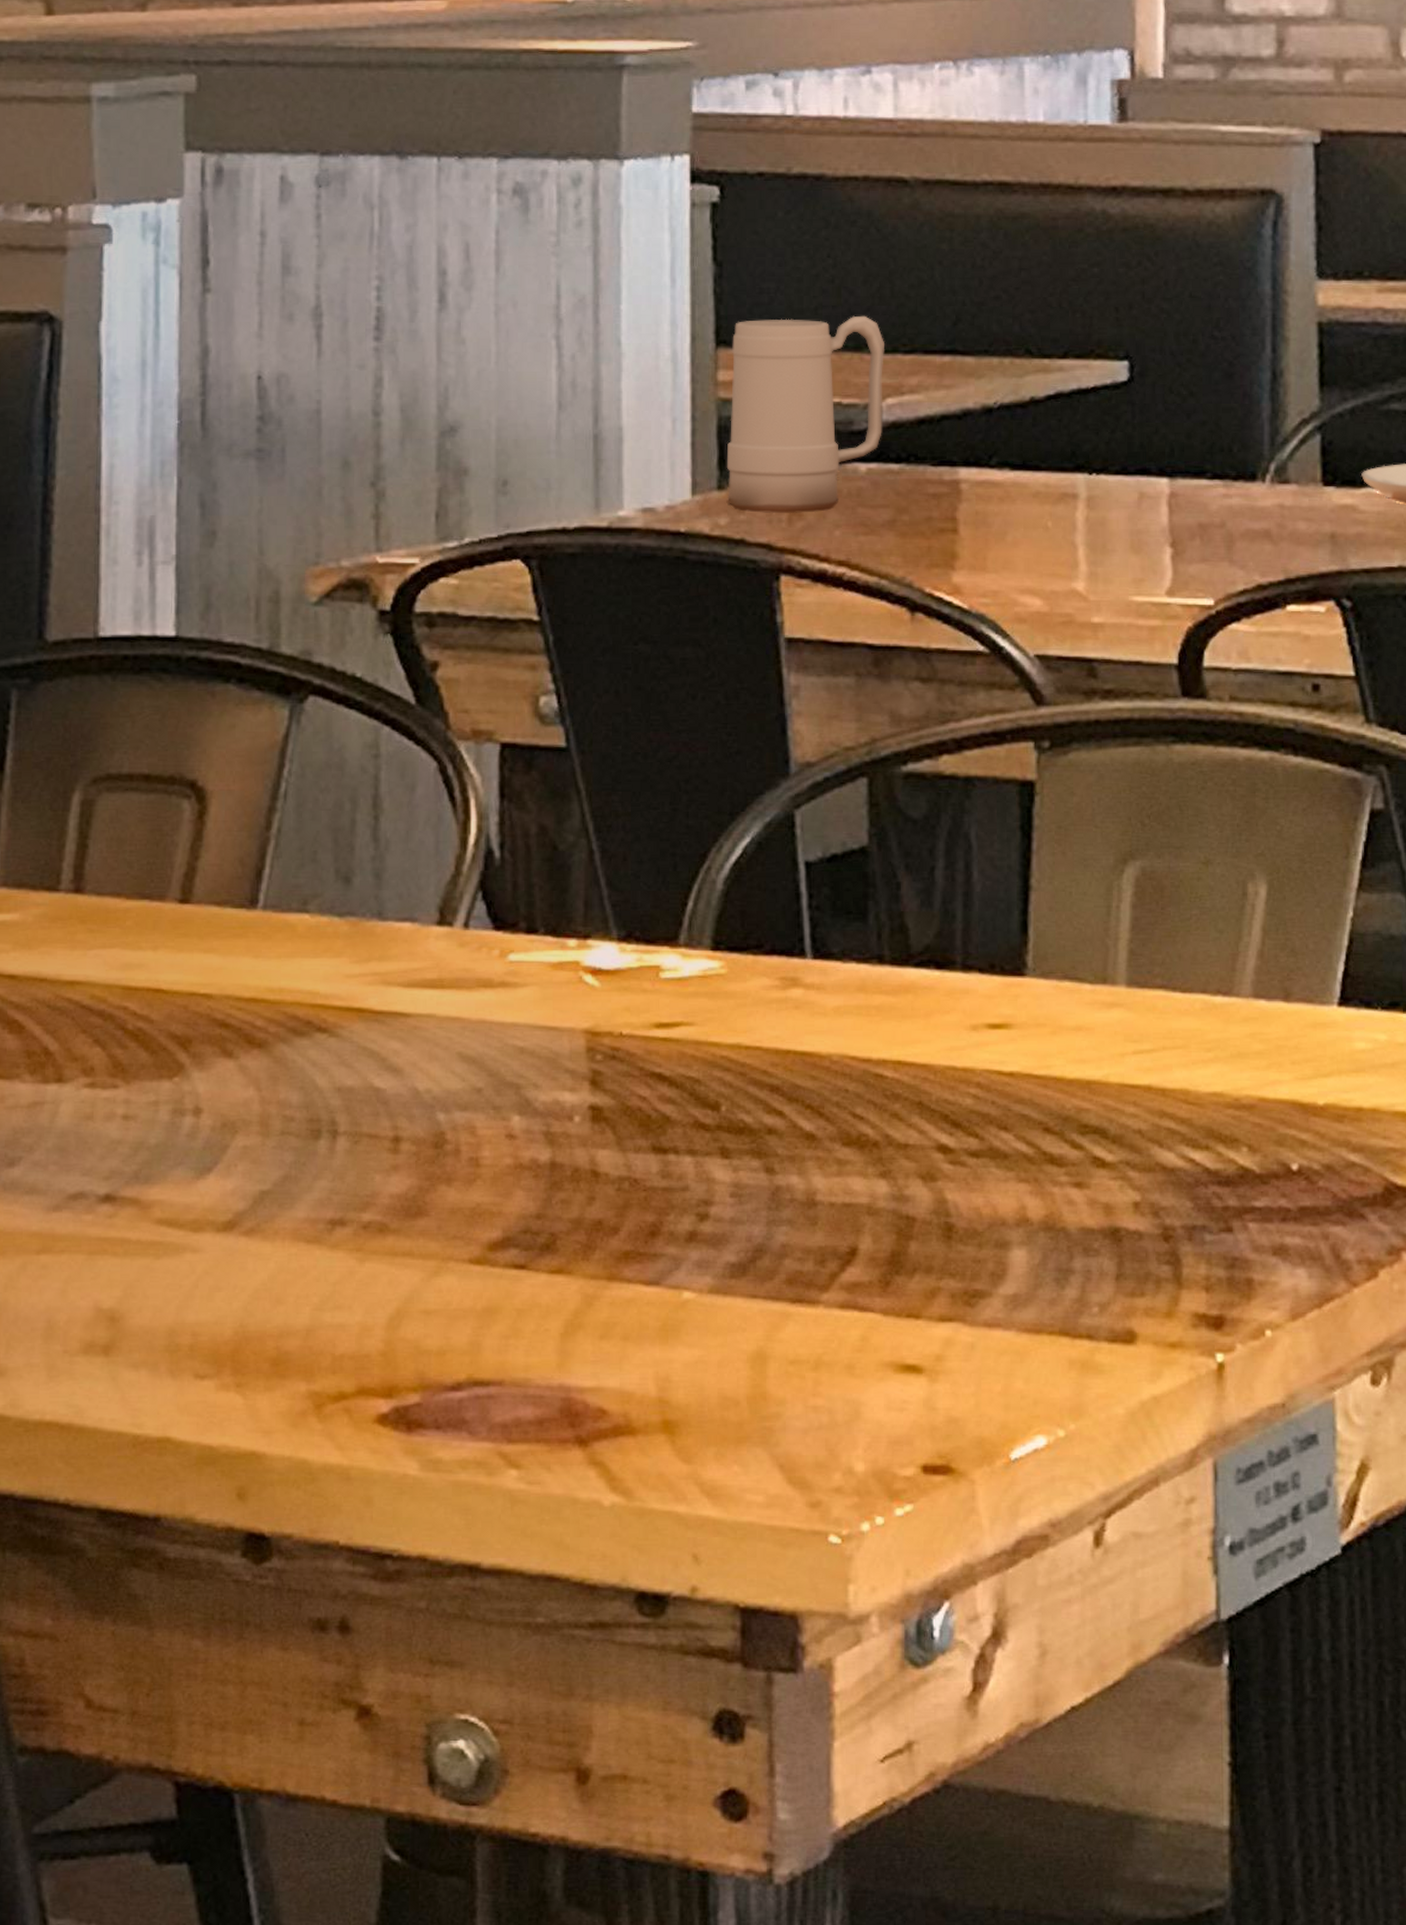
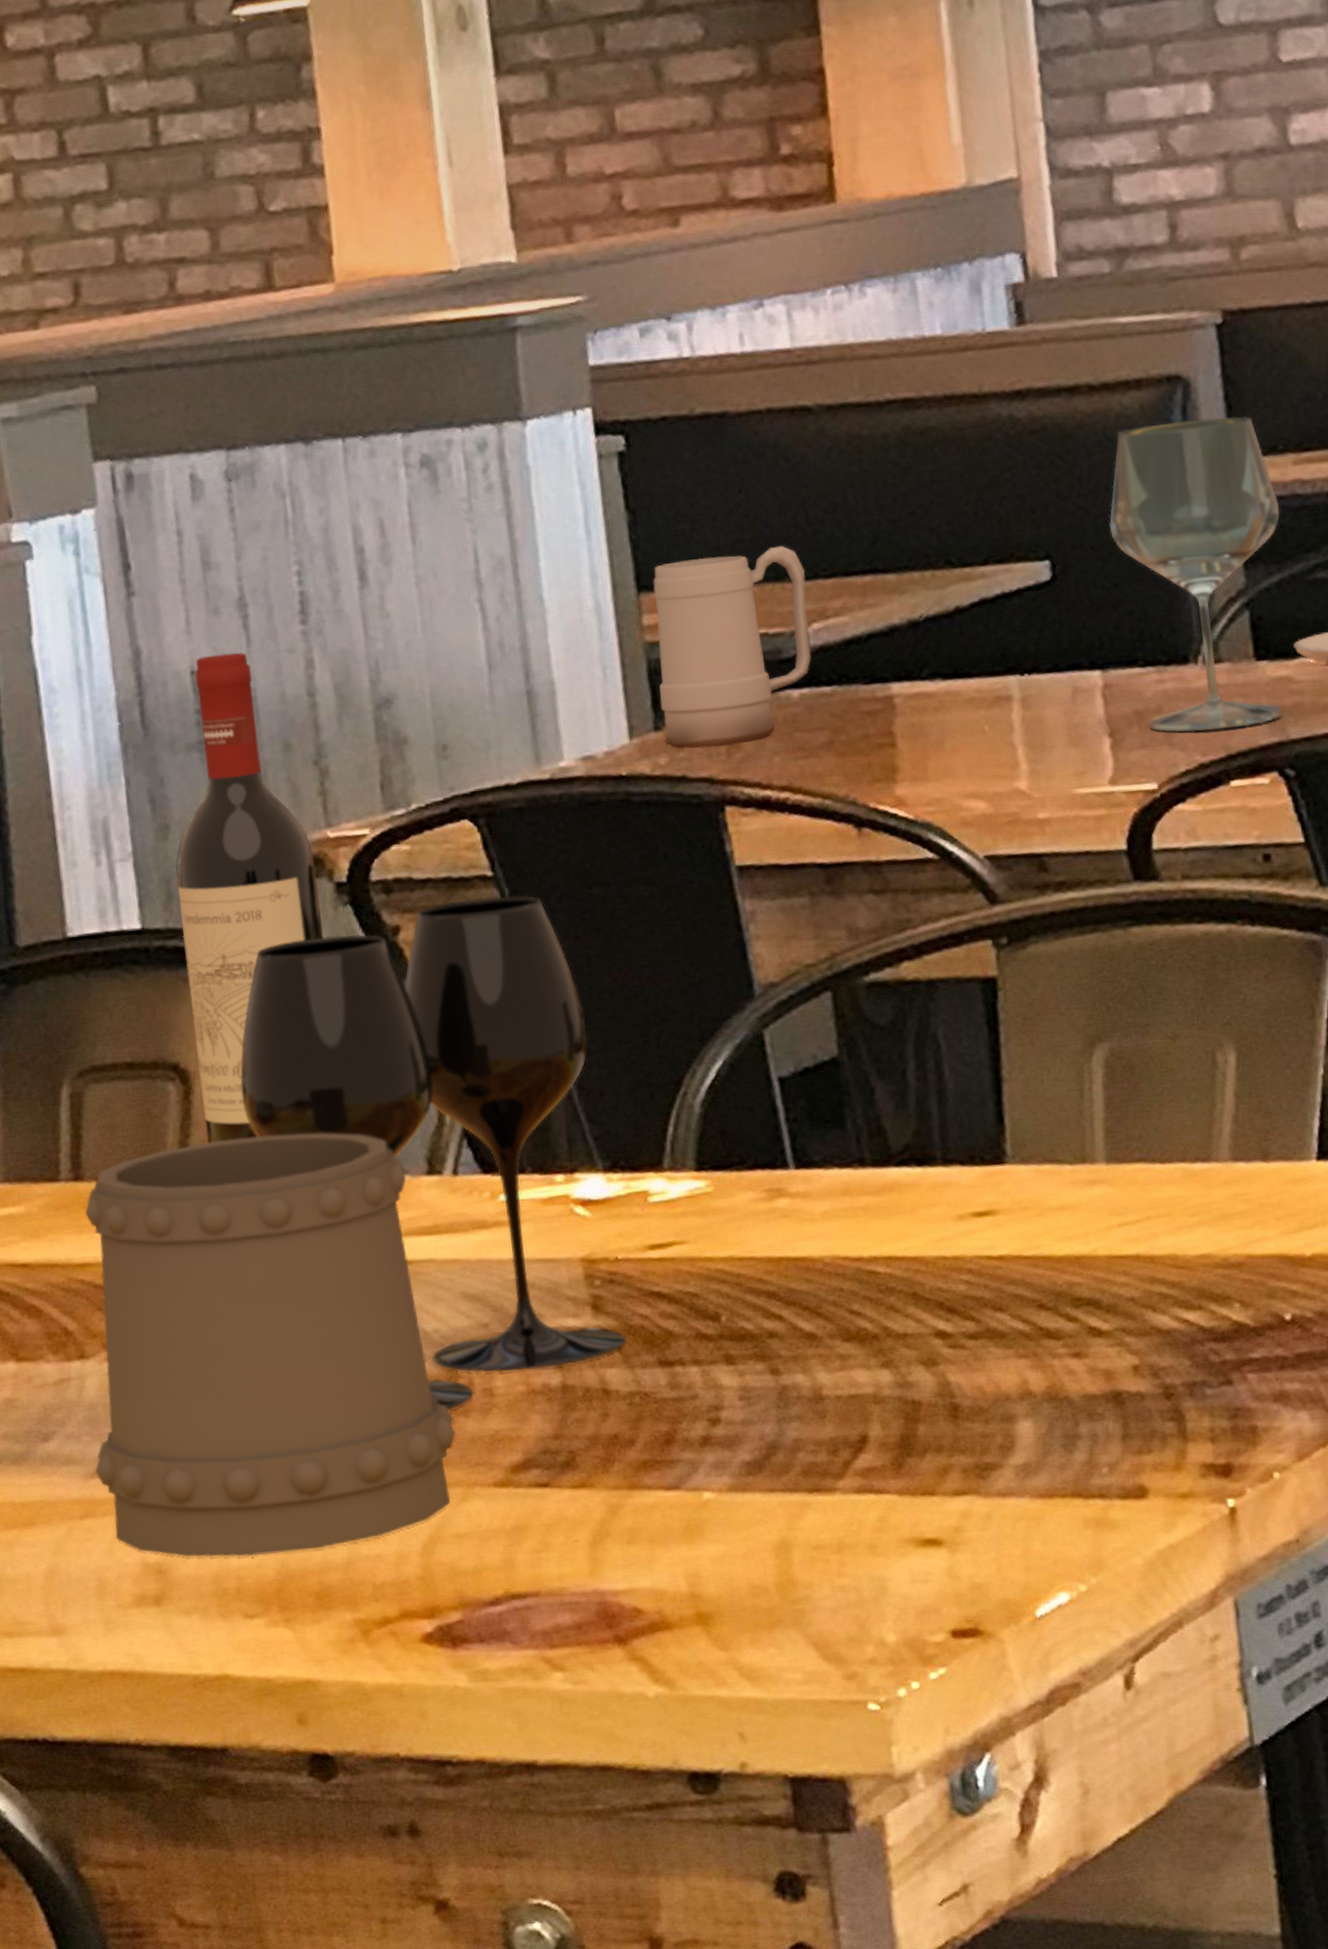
beer mug: none [58,866,436,1313] -> present [84,1132,456,1557]
wine bottle: none [215,362,361,869] -> present [176,652,323,1144]
wine glass: none [257,642,623,1177] -> present [240,895,627,1410]
wine glass: none [1190,236,1360,552] -> present [1108,416,1283,733]

